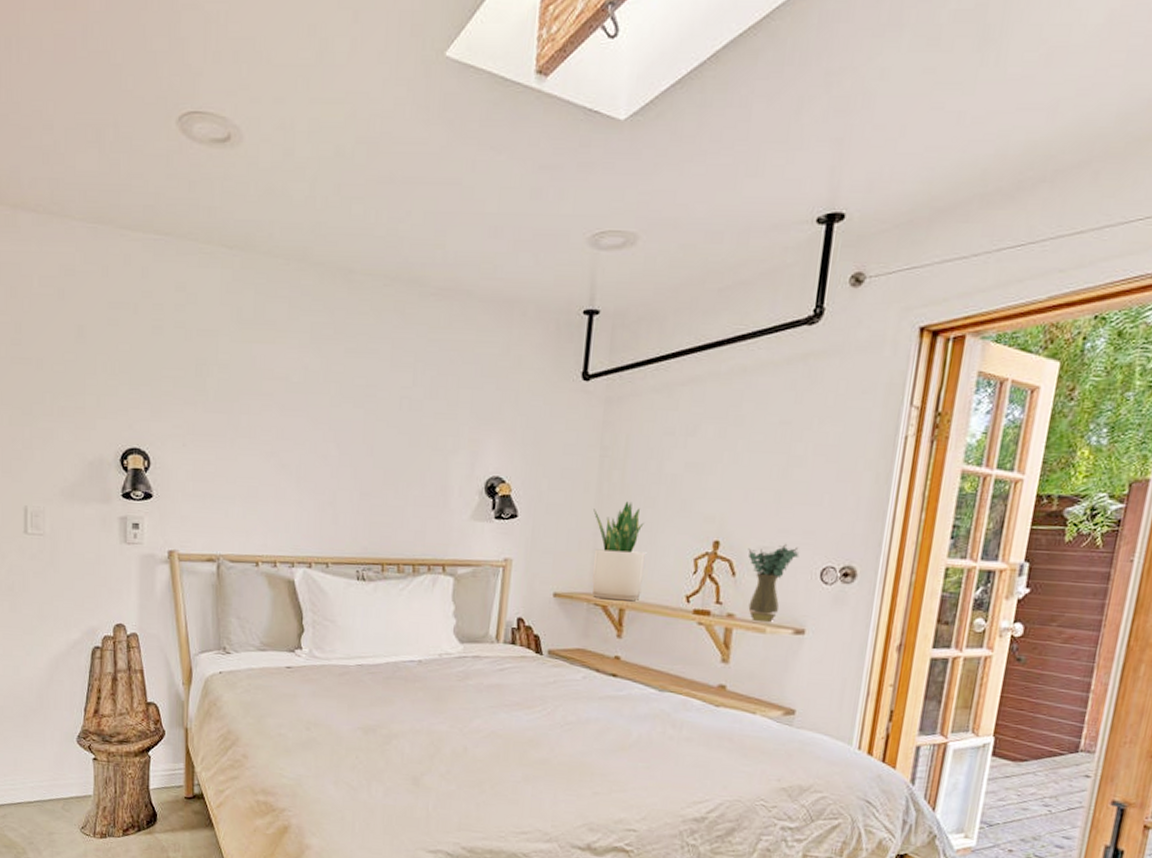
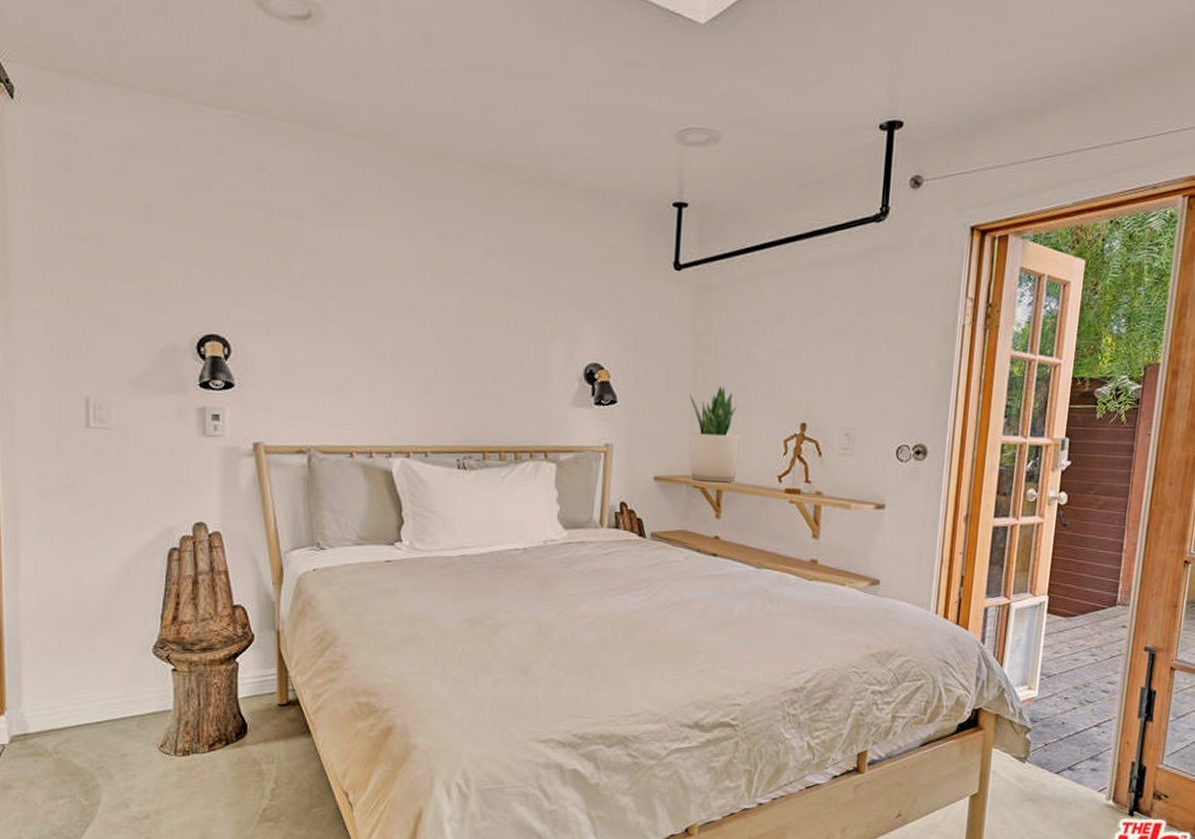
vase: present [748,544,799,623] -> none [832,425,877,499]

